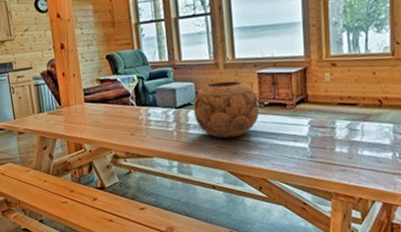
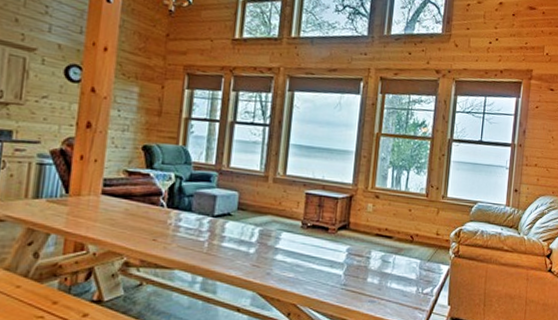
decorative bowl: present [193,80,259,139] -> none [231,195,302,257]

